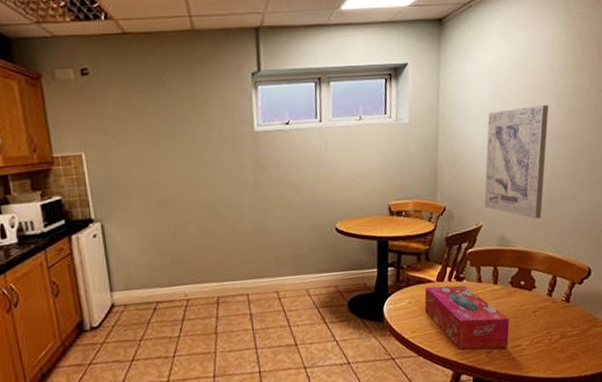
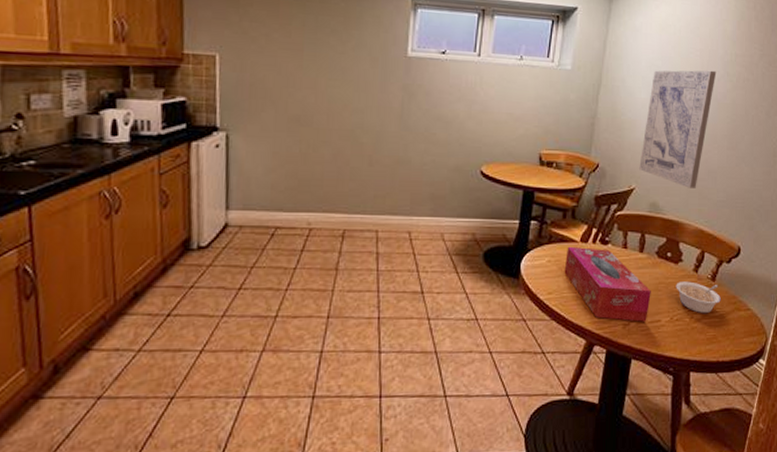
legume: none [532,305,577,334] -> present [676,281,721,313]

